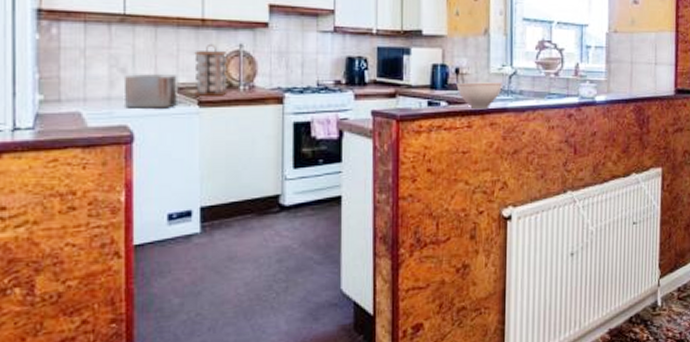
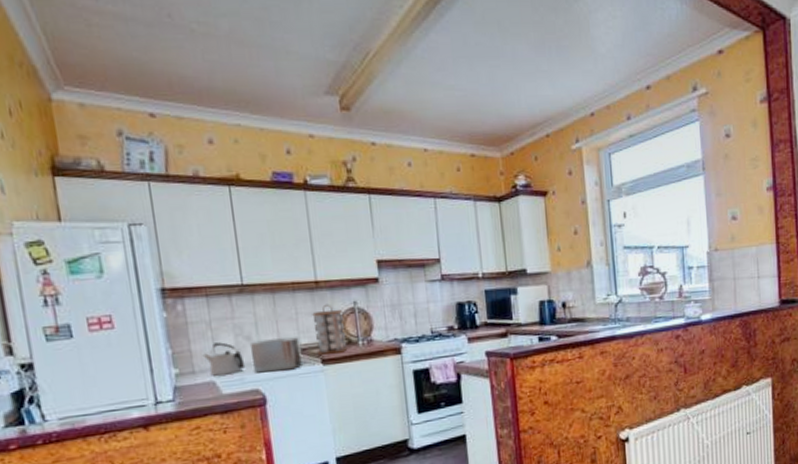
kettle: none [71,72,116,108] -> present [202,342,246,377]
bowl: present [456,82,502,110] -> none [564,312,609,341]

